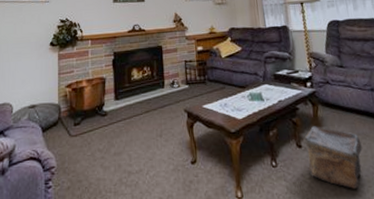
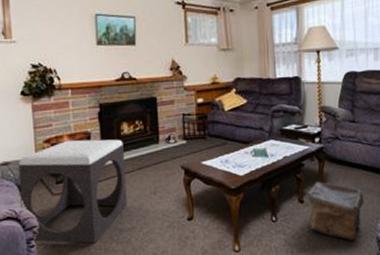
footstool: none [43,84,136,186] -> present [18,139,127,244]

